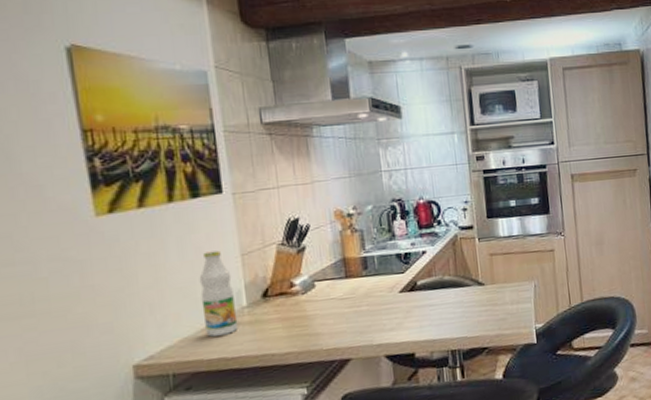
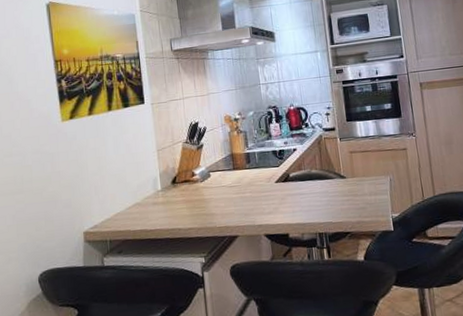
bottle: present [199,250,238,337] -> none [128,147,155,213]

